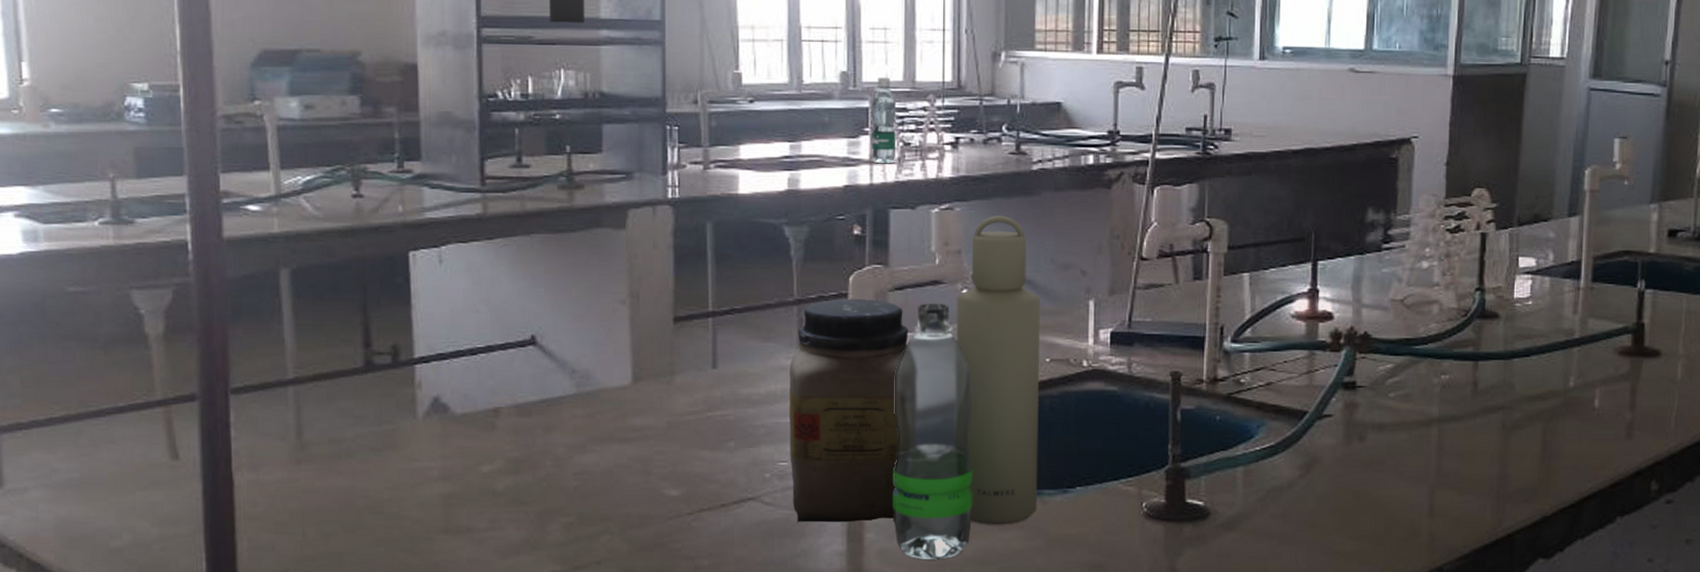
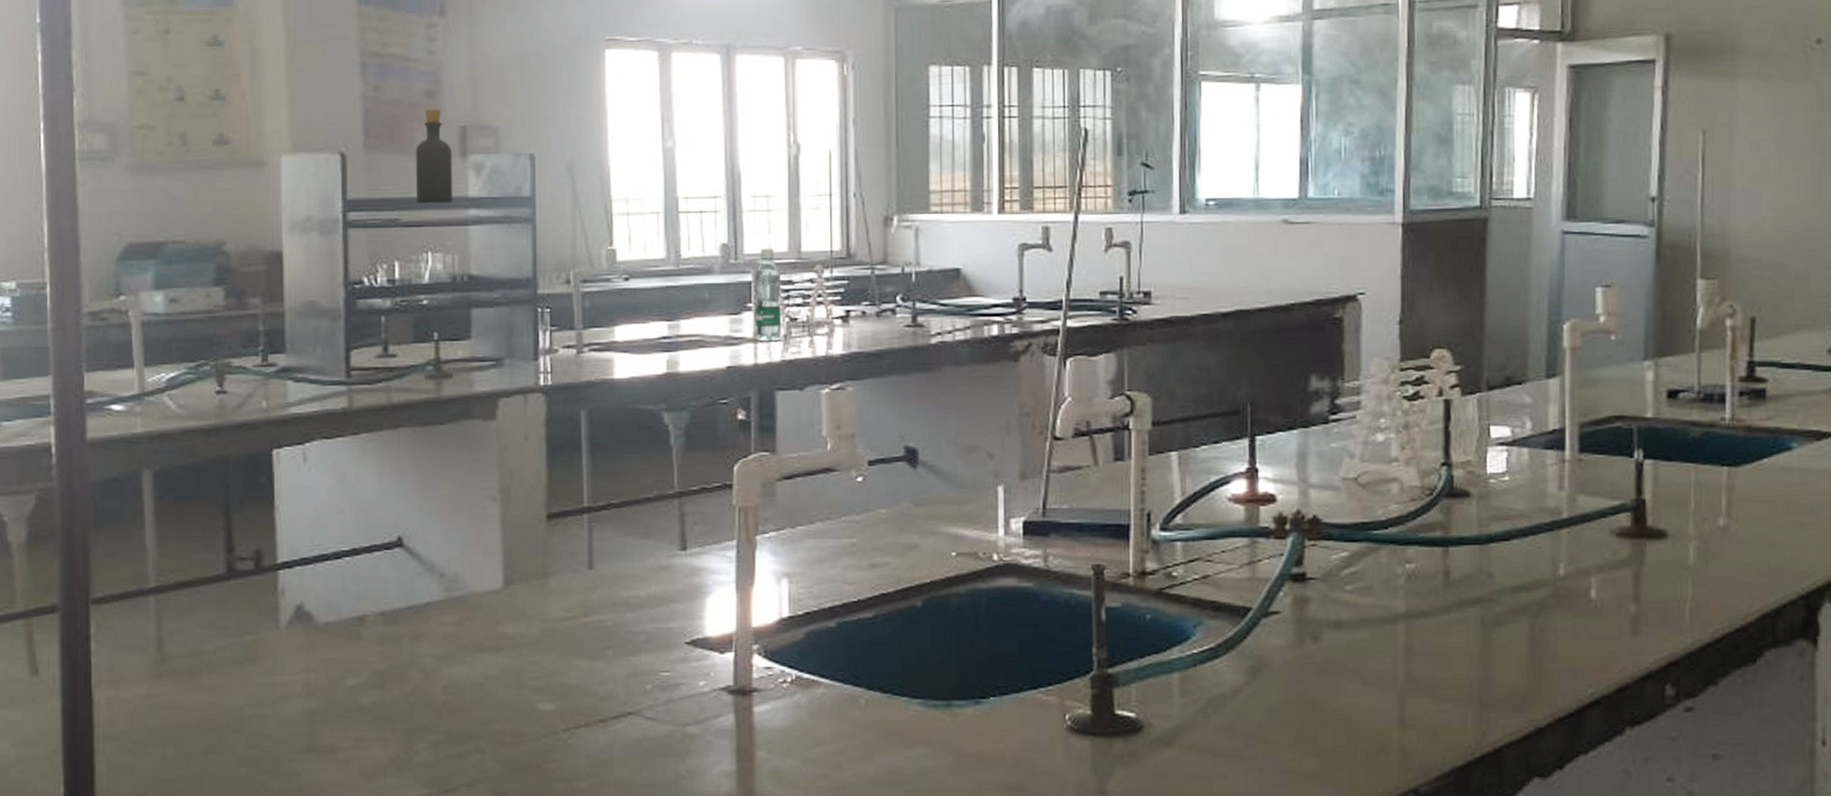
jar: present [789,298,909,523] -> none [670,490,799,739]
bottle: present [892,303,973,559] -> none [783,492,875,781]
bottle: present [956,215,1040,524] -> none [851,395,947,740]

